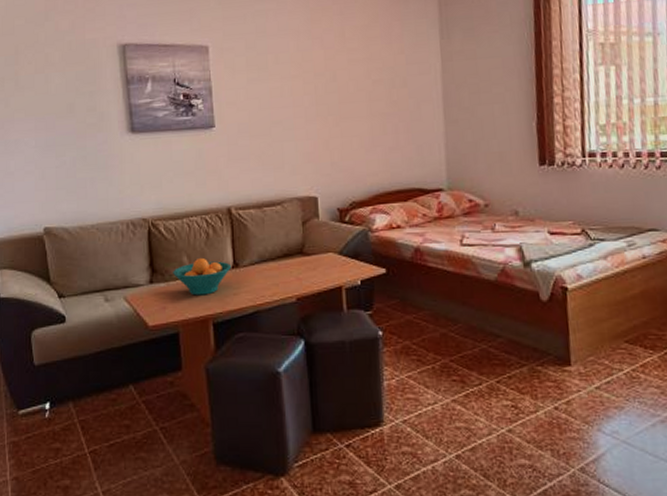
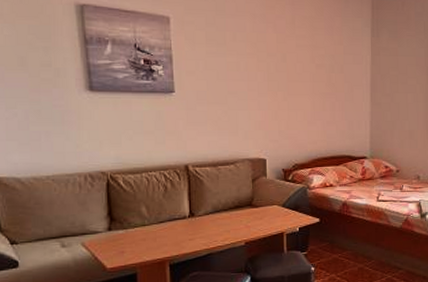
fruit bowl: present [173,257,231,296] -> none [132,208,187,241]

